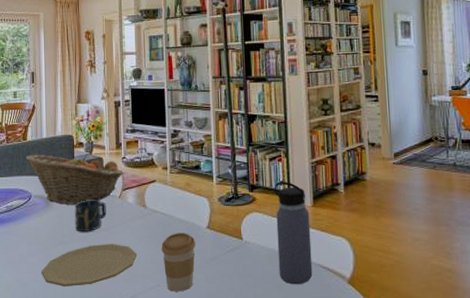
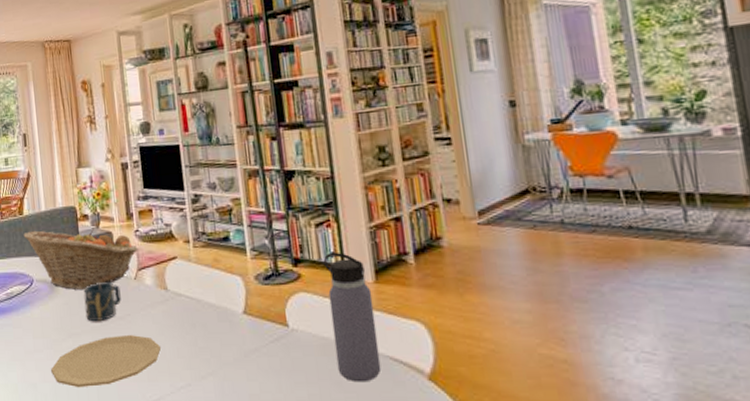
coffee cup: present [161,233,196,292] -> none [189,320,232,392]

